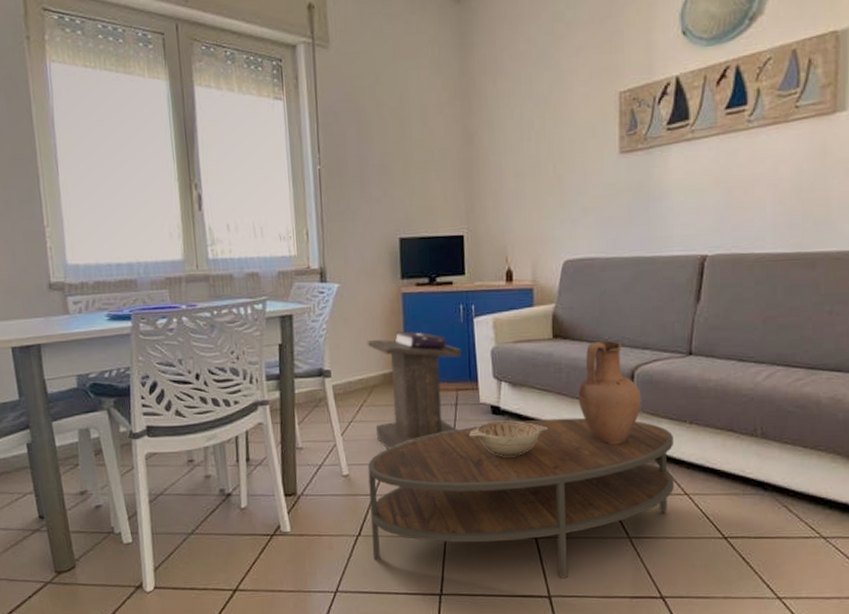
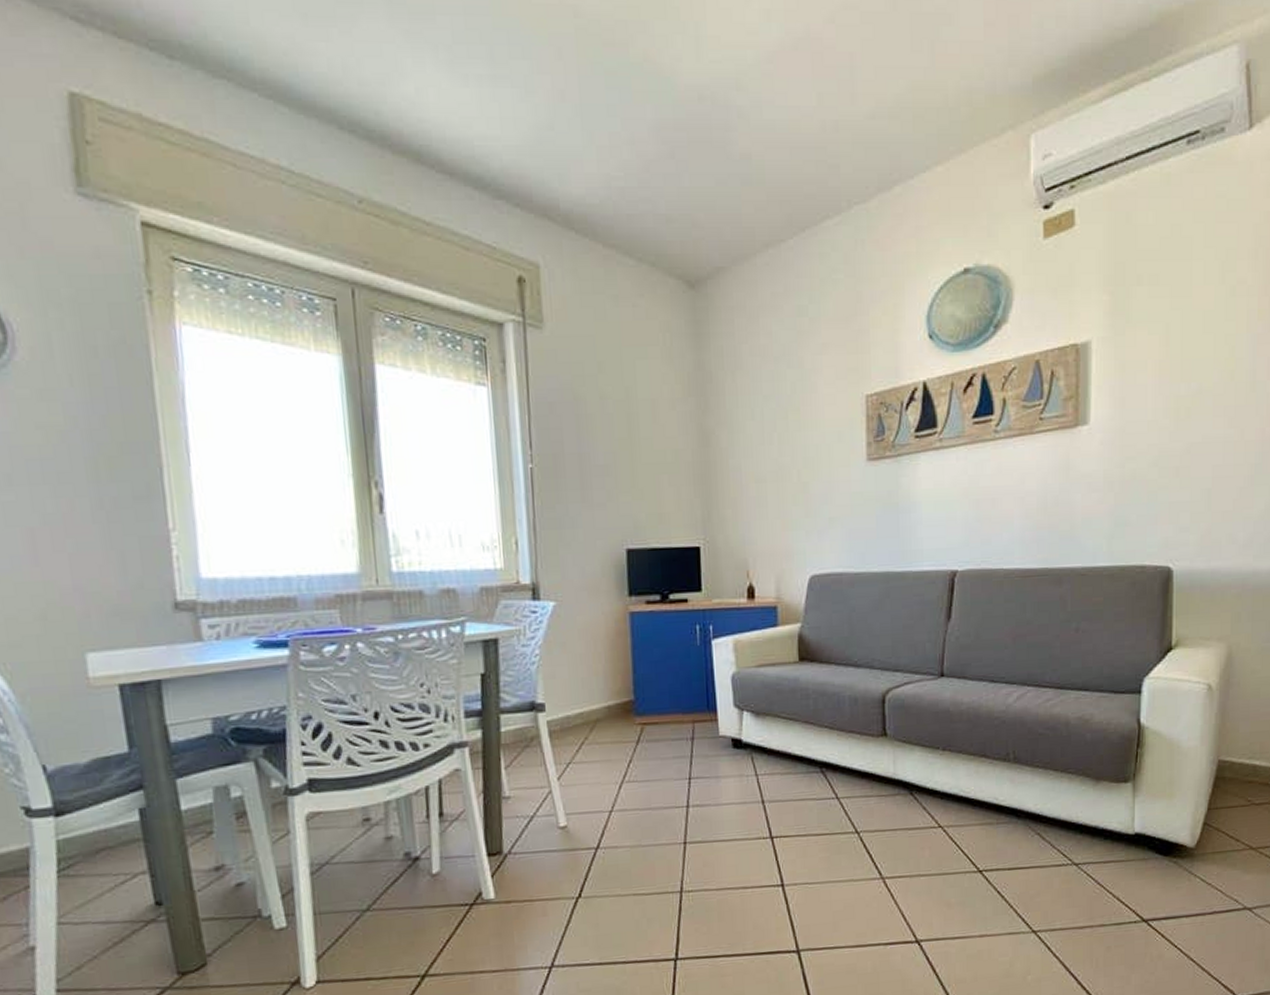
lectern: present [367,331,462,450] -> none [588,656,698,795]
coffee table: present [367,417,675,579] -> none [589,748,928,930]
decorative bowl: present [469,420,548,456] -> none [708,754,794,796]
vase: present [578,340,641,445] -> none [826,662,893,777]

